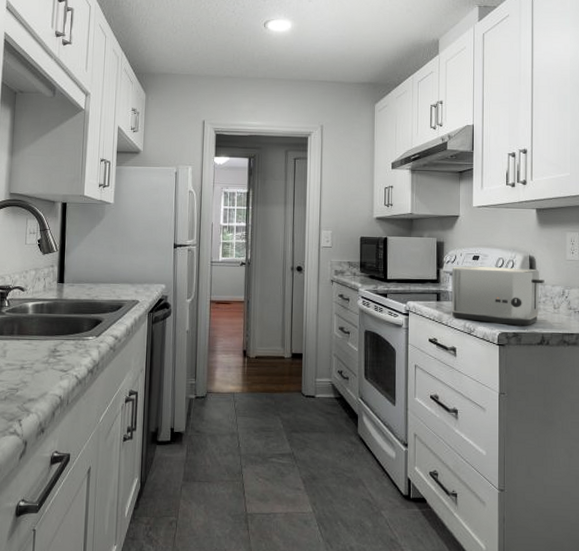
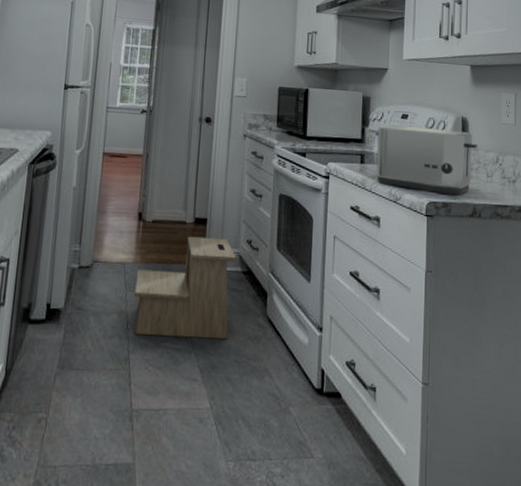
step stool: none [244,369,330,455] -> present [134,236,237,340]

